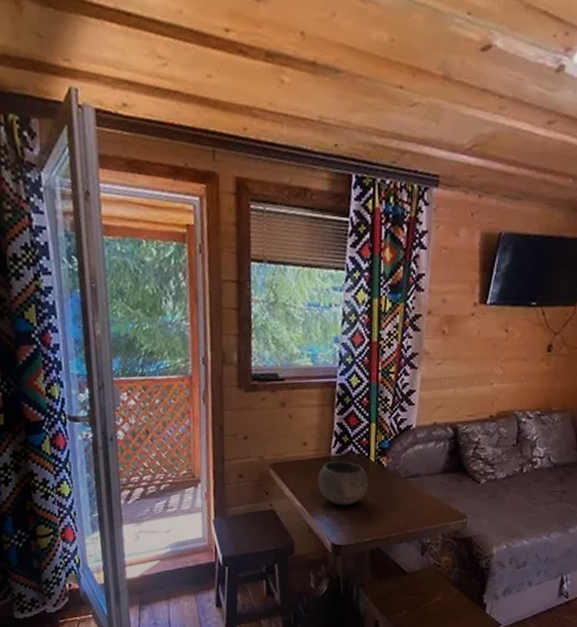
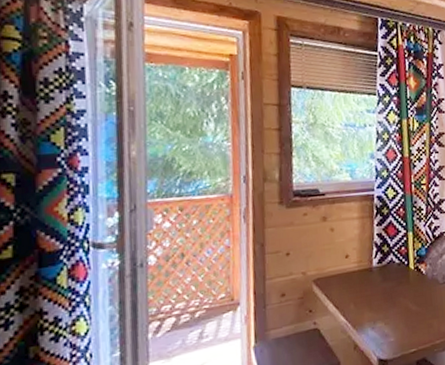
bowl: present [317,461,368,505] -> none [360,271,410,317]

